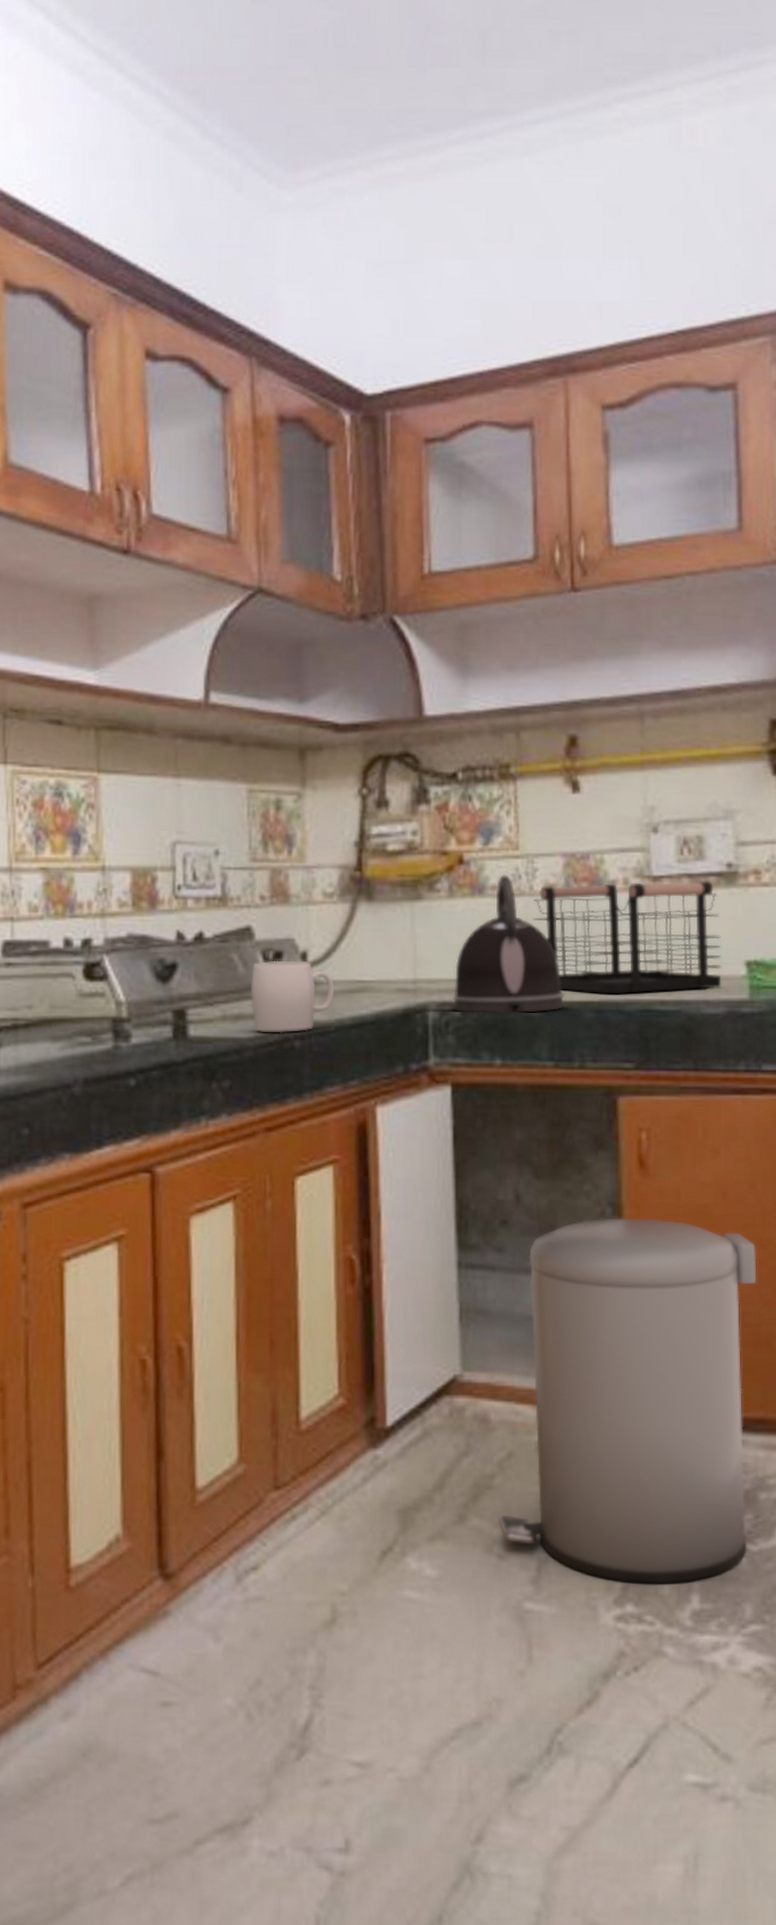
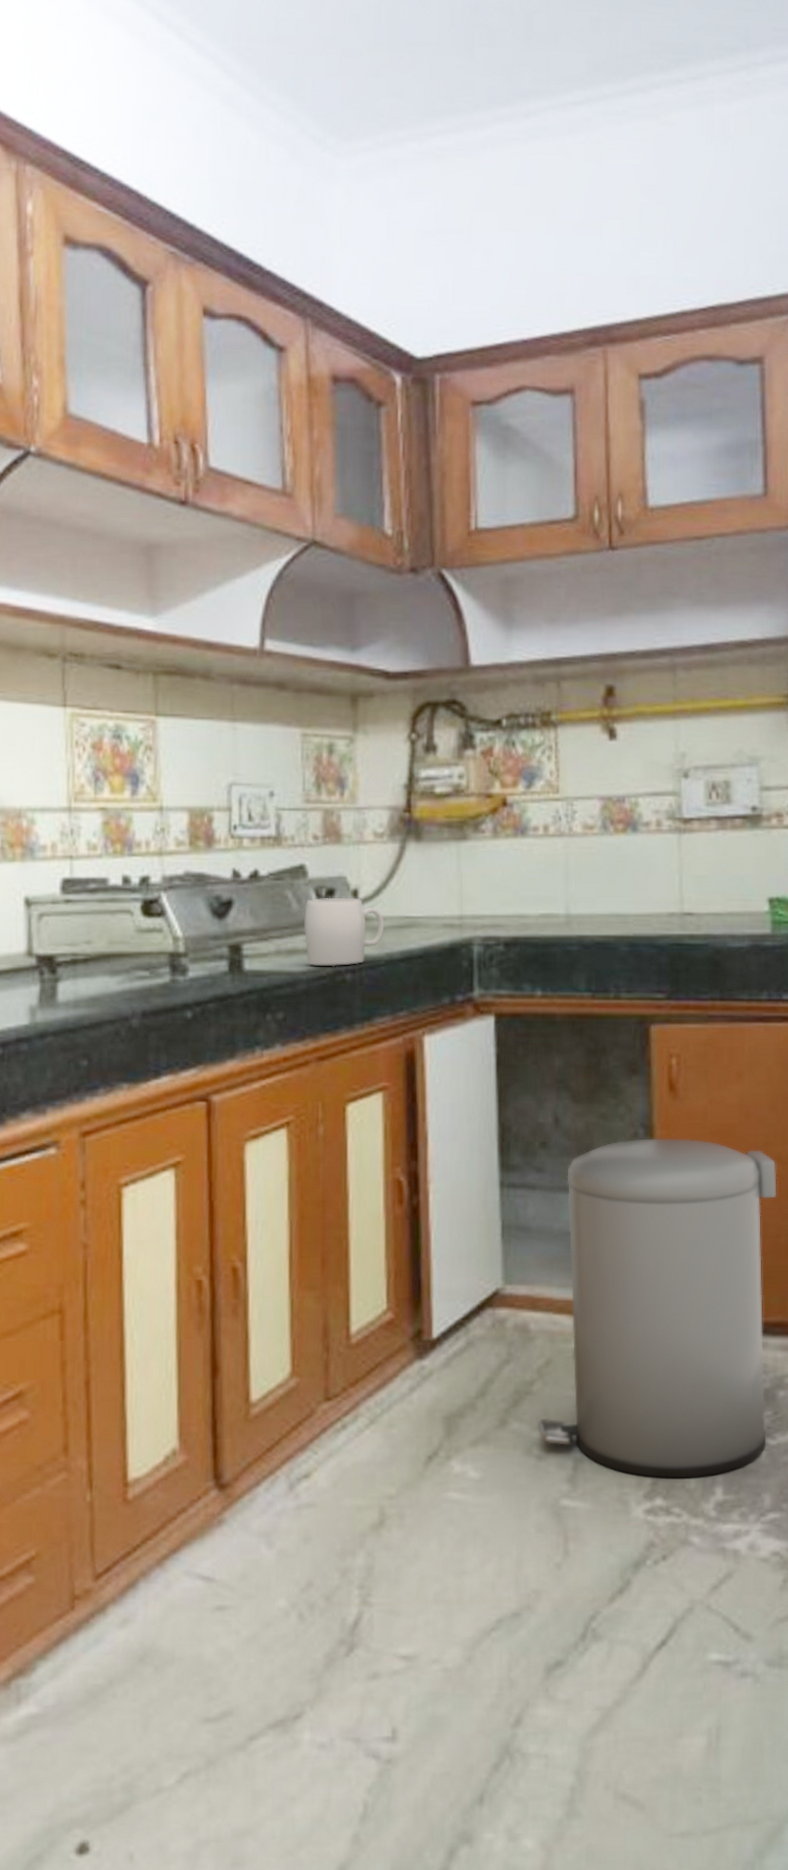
kettle: present [452,875,565,1014] -> none [496,816,602,948]
dish rack: present [532,880,722,995] -> none [571,822,747,930]

